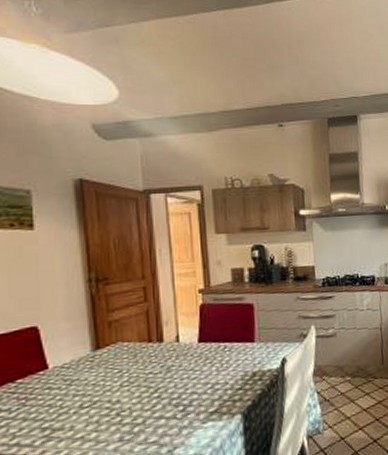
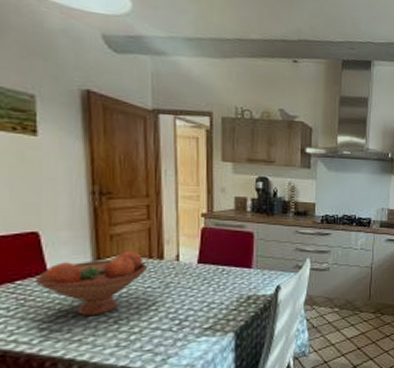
fruit bowl: none [35,336,147,411] -> present [34,250,147,317]

